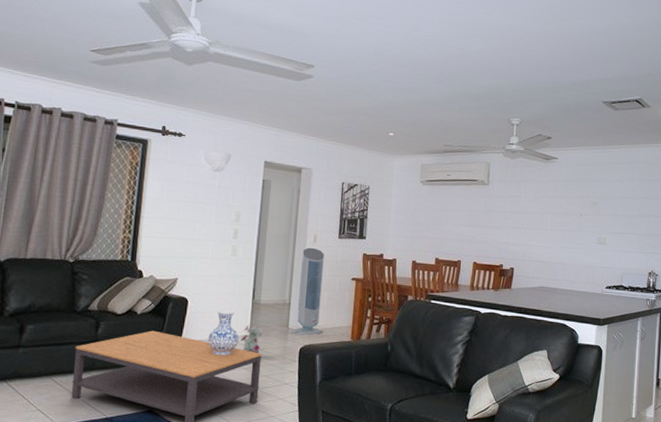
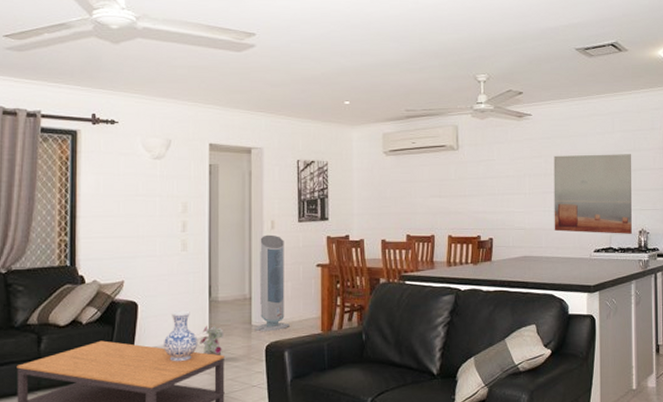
wall art: none [570,197,647,275] -> present [553,154,632,234]

